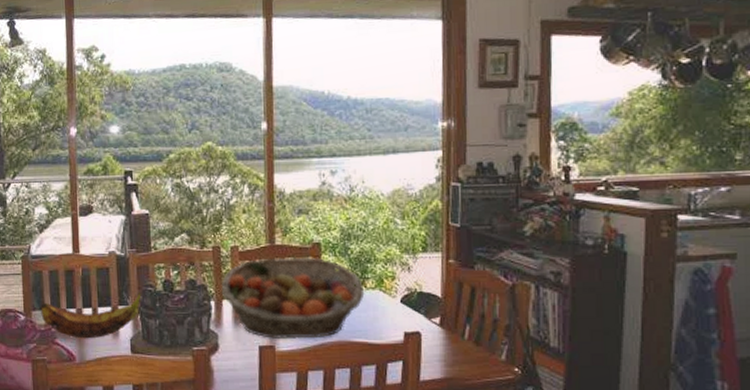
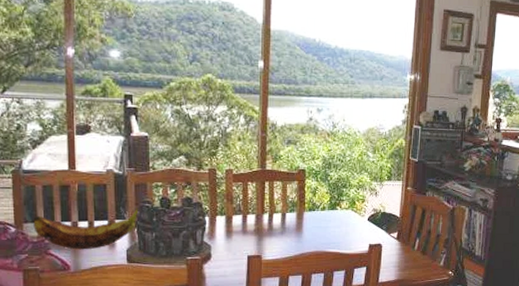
fruit basket: present [221,257,365,339] -> none [215,180,340,249]

